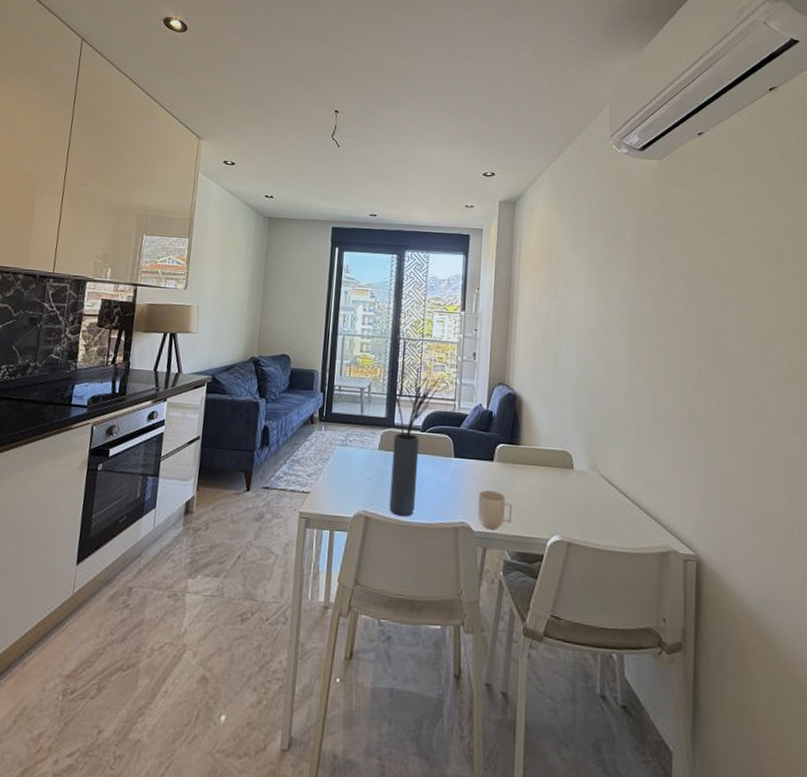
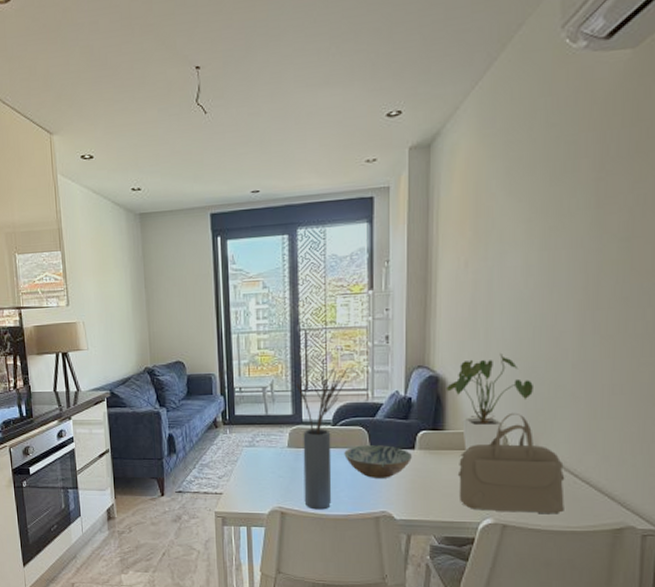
bowl: none [430,453,491,488] -> present [344,445,412,478]
mug: present [478,490,512,530] -> none [400,478,437,517]
house plant: none [521,380,593,466] -> present [445,354,533,450]
handbag: none [529,434,620,535] -> present [457,412,565,515]

